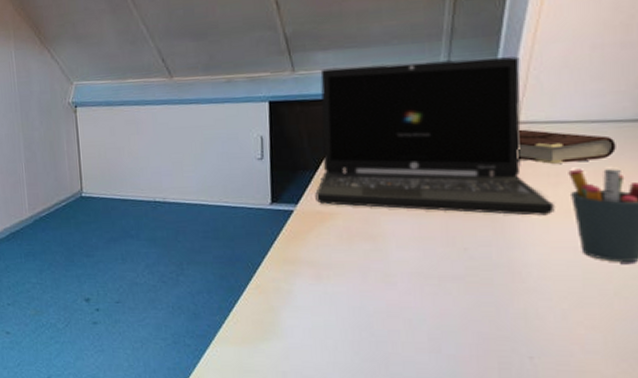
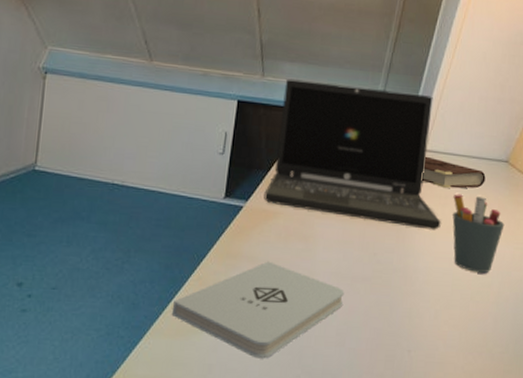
notepad: none [234,265,432,366] -> present [171,261,345,359]

